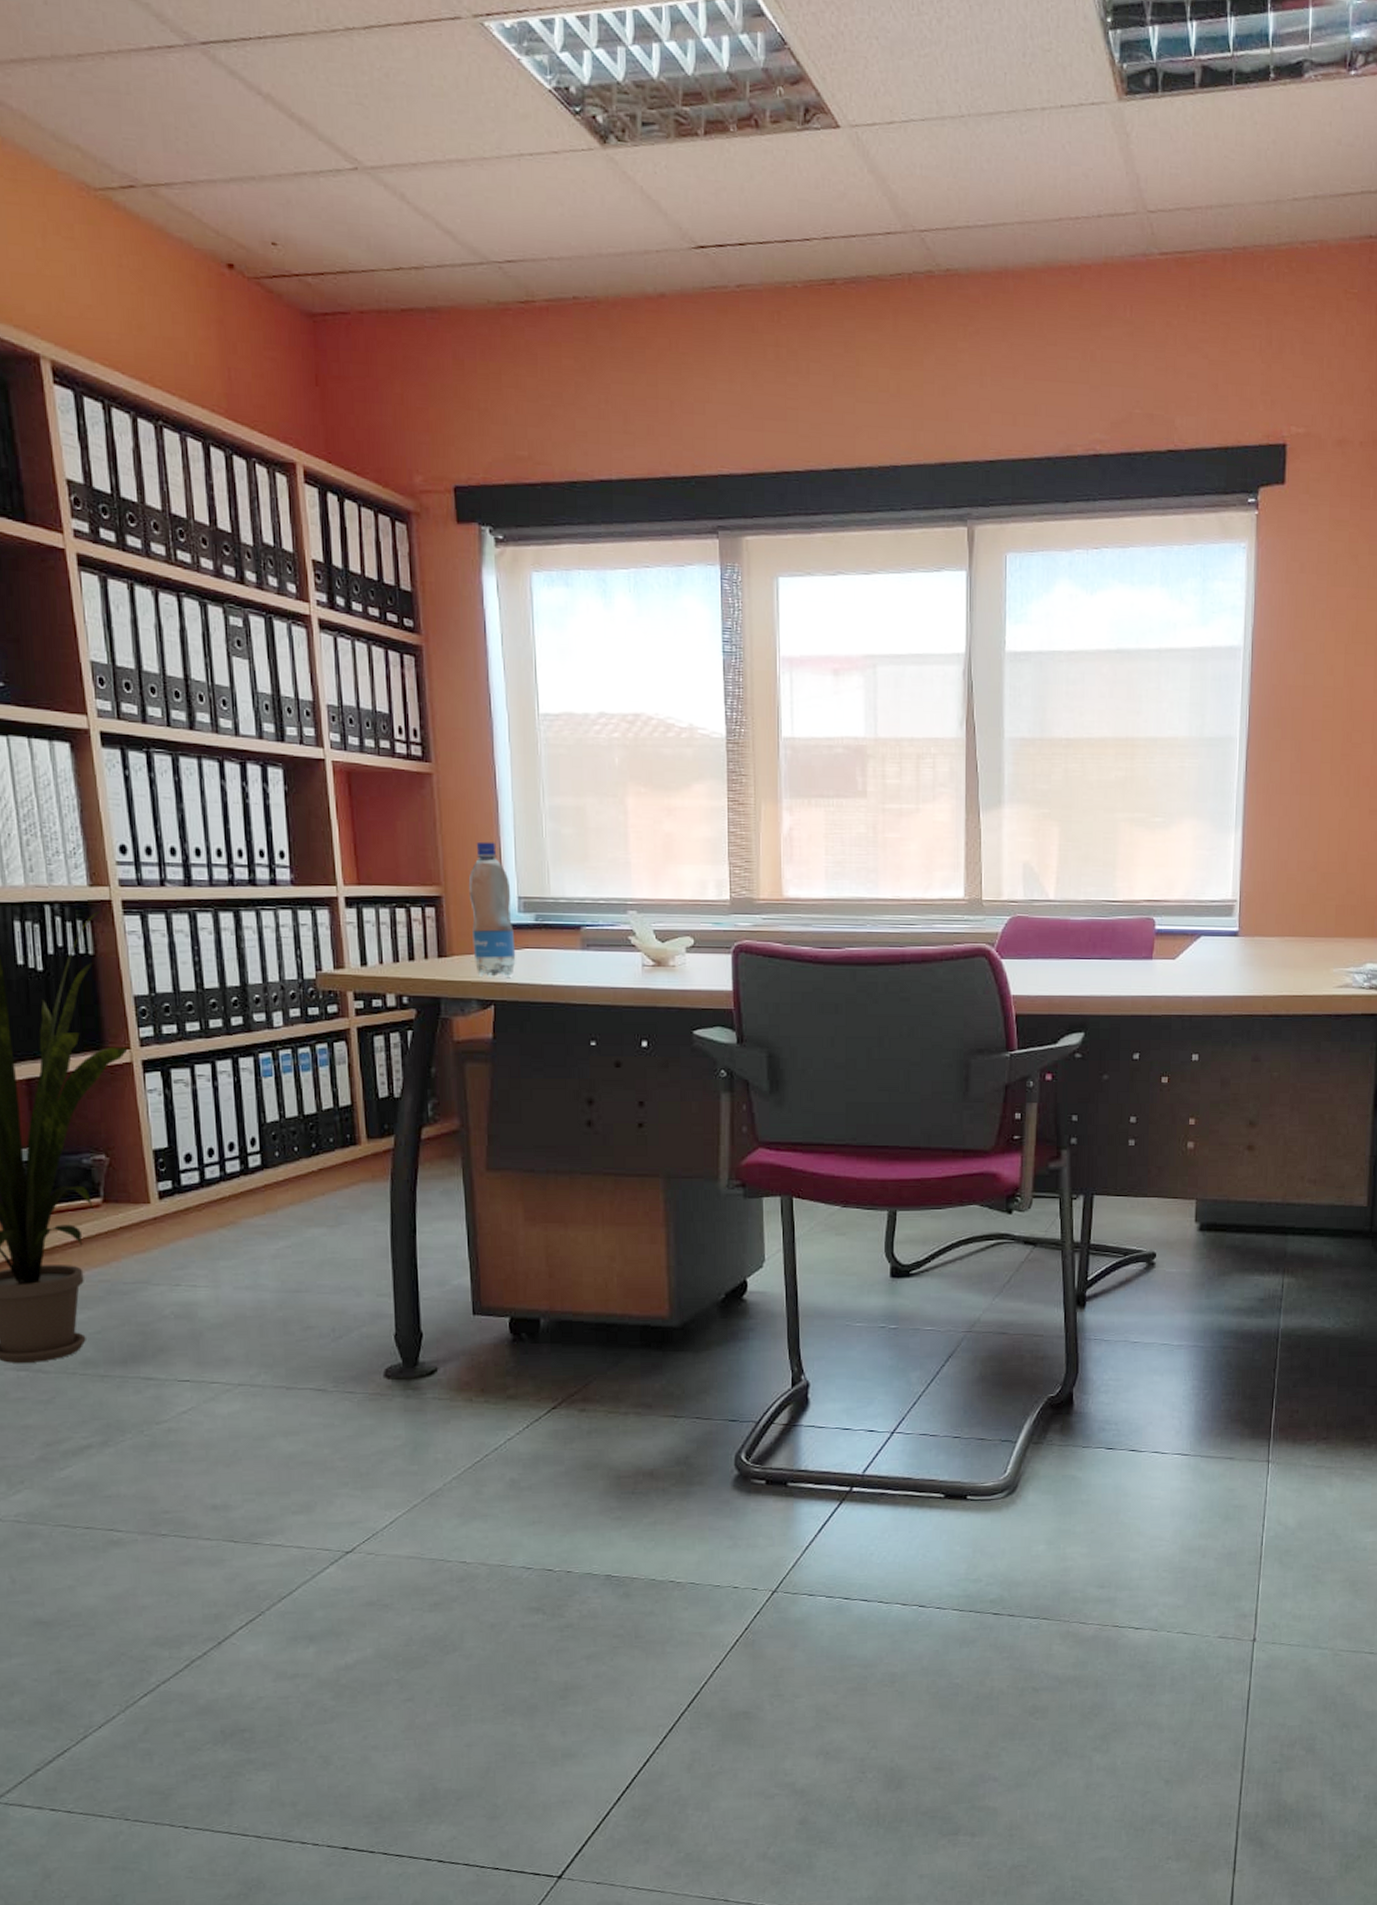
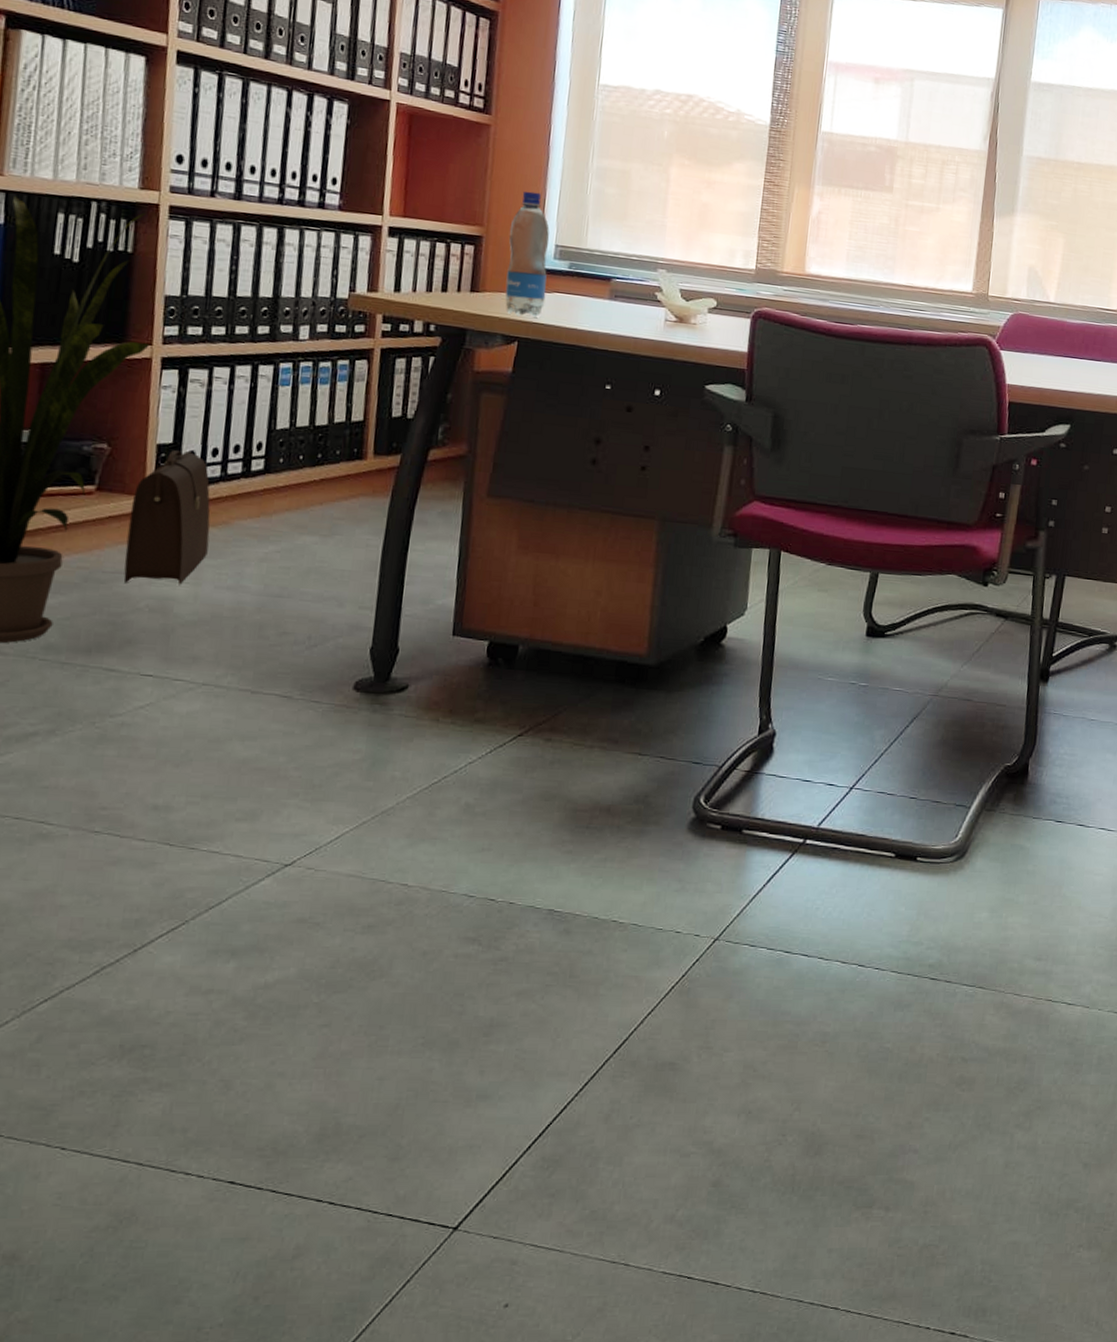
briefcase: none [139,1155,221,1292] -> present [124,450,211,585]

